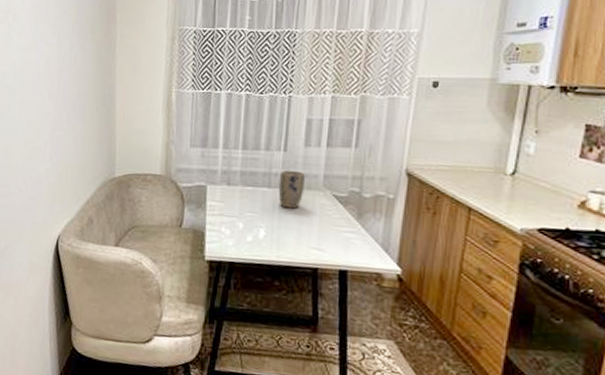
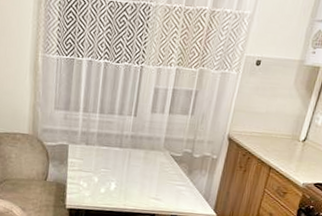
plant pot: present [278,170,305,209] -> none [127,132,150,166]

